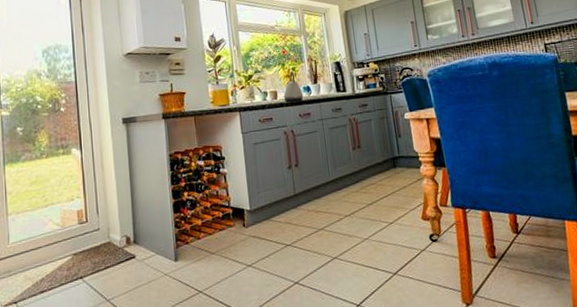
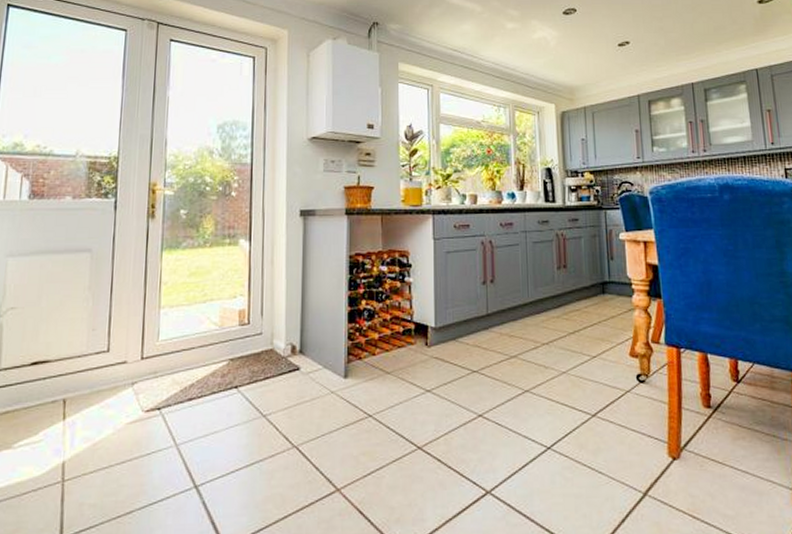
kettle: present [283,71,304,103] -> none [484,173,507,210]

